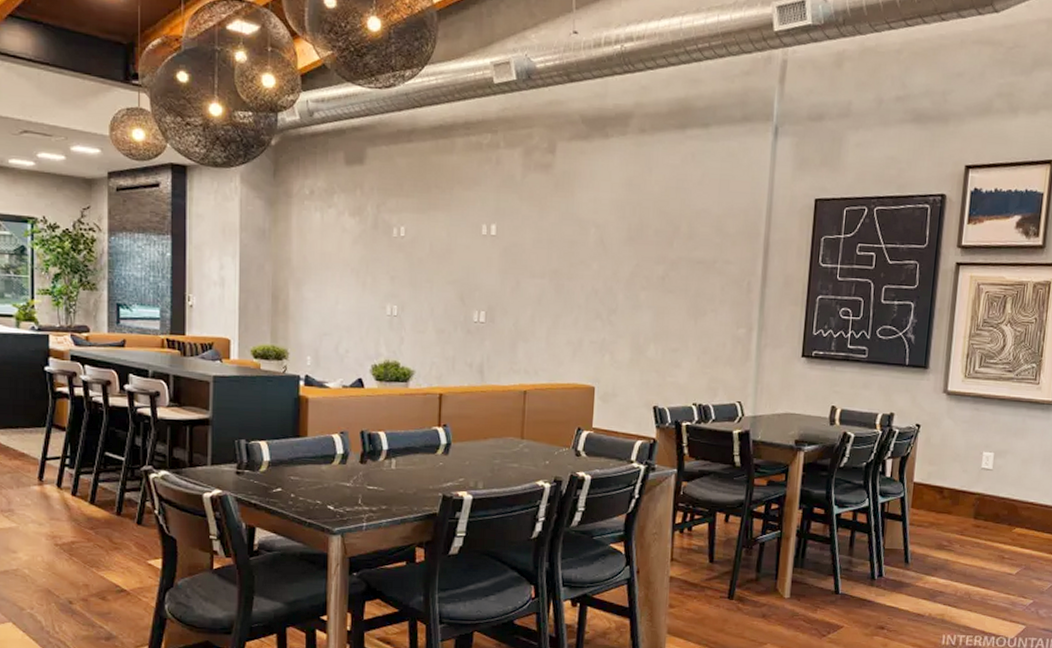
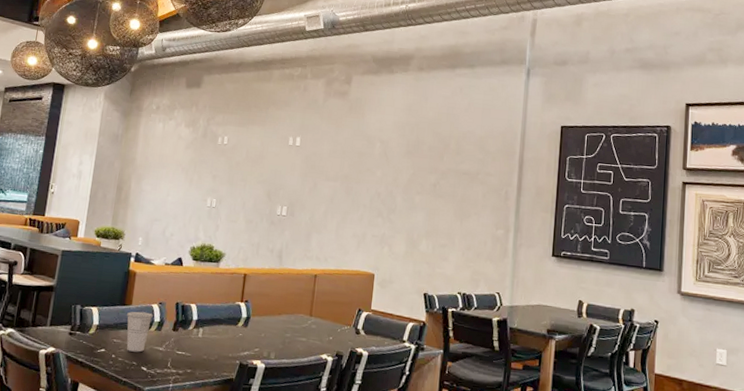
cup: none [303,443,335,490] -> present [126,311,153,352]

